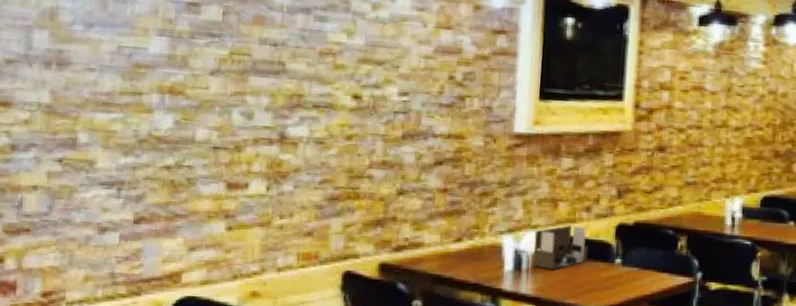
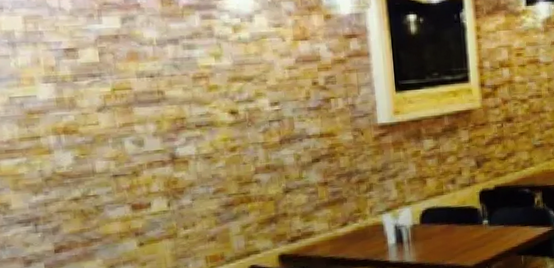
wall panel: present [534,225,589,269] -> none [410,197,459,238]

